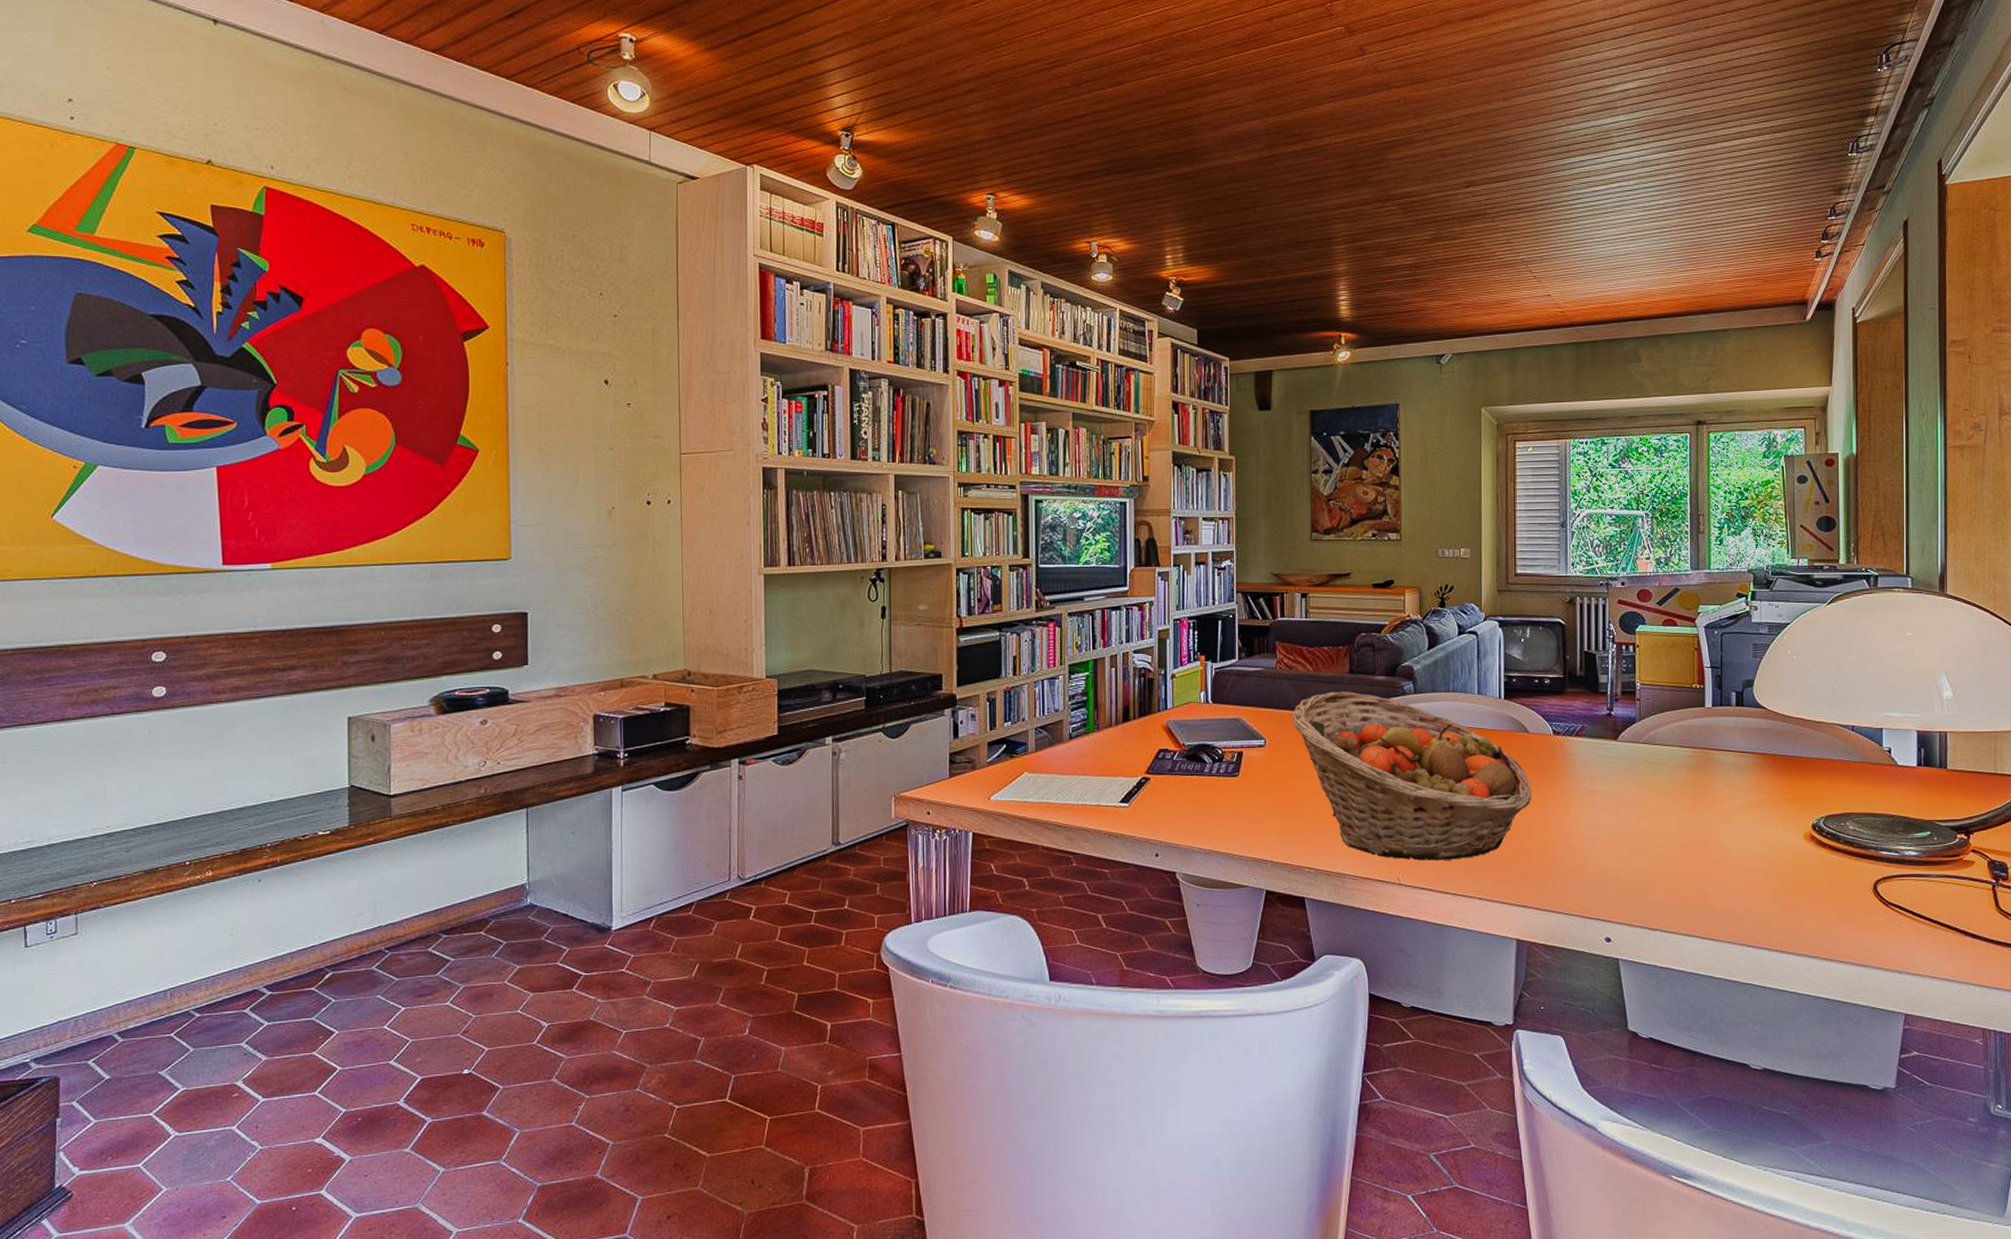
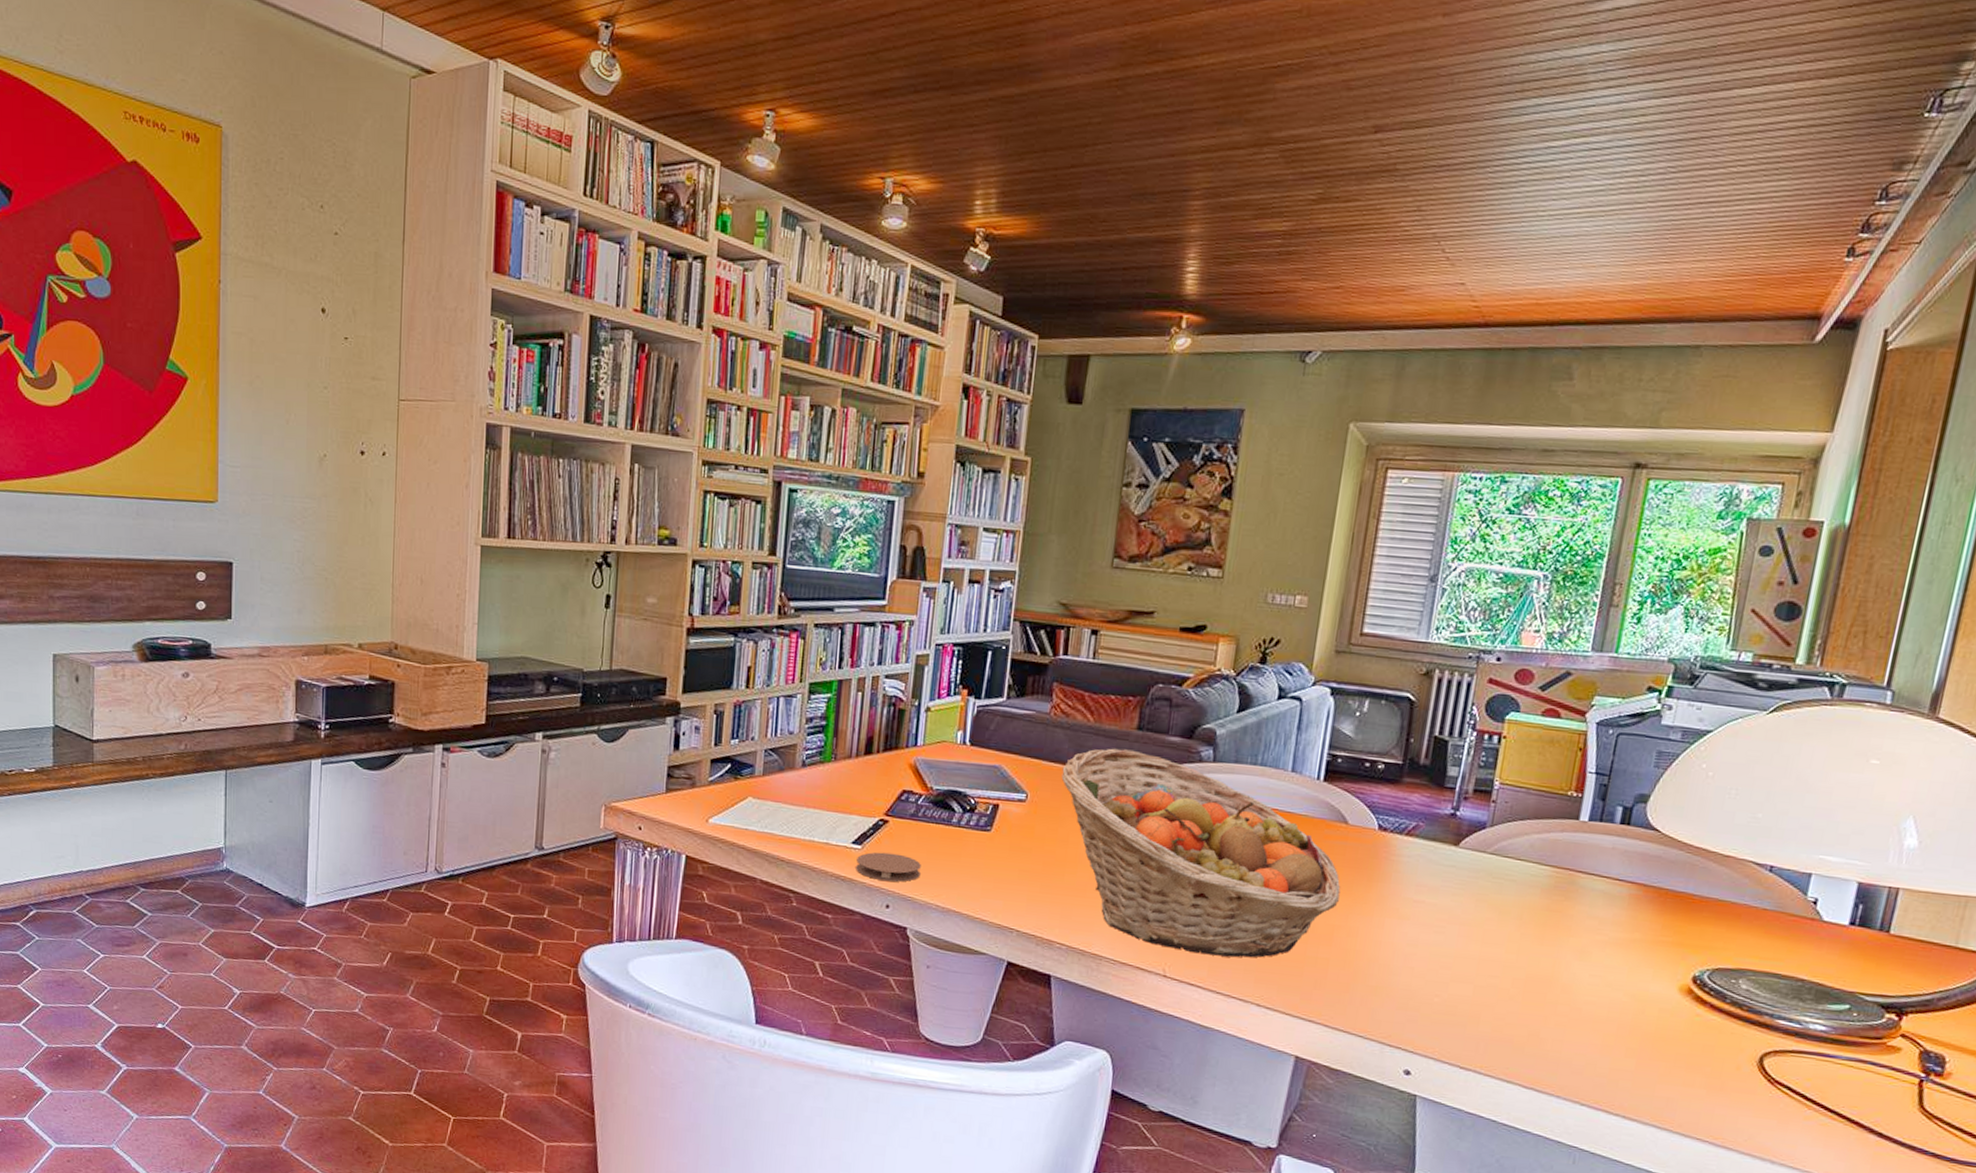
coaster: none [1126,806,1182,832] -> present [856,852,921,882]

